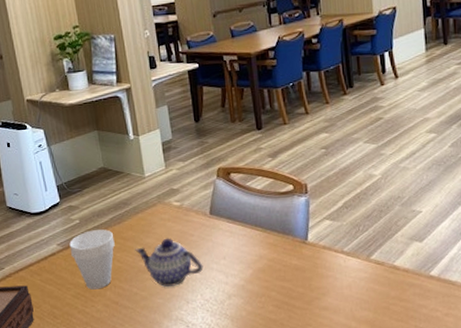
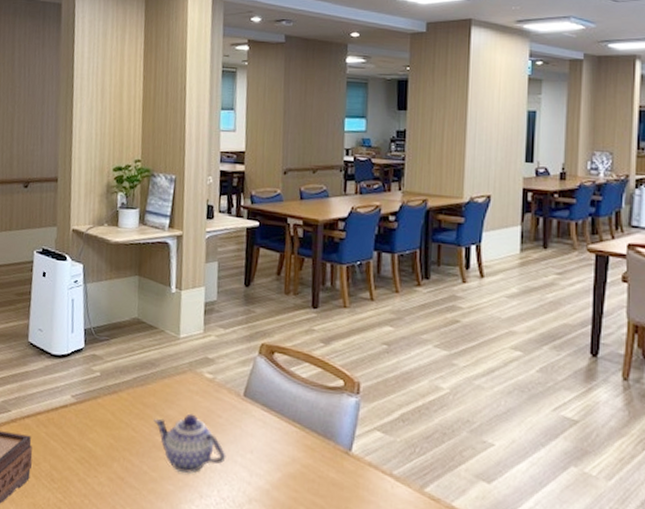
cup: present [69,229,115,290] -> none [83,387,134,458]

